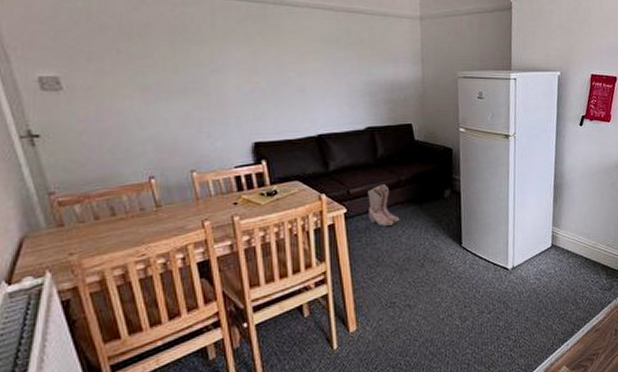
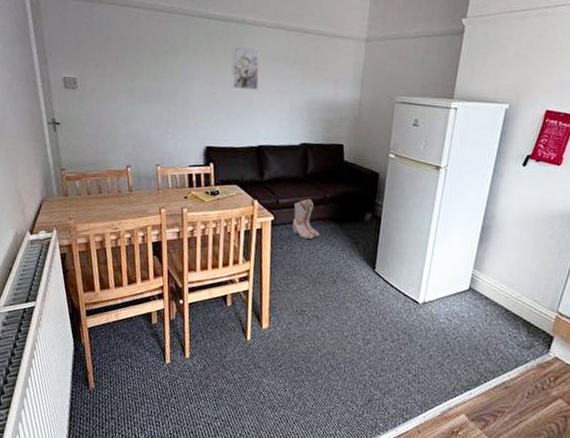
wall art: none [272,29,310,77] -> present [231,46,260,91]

